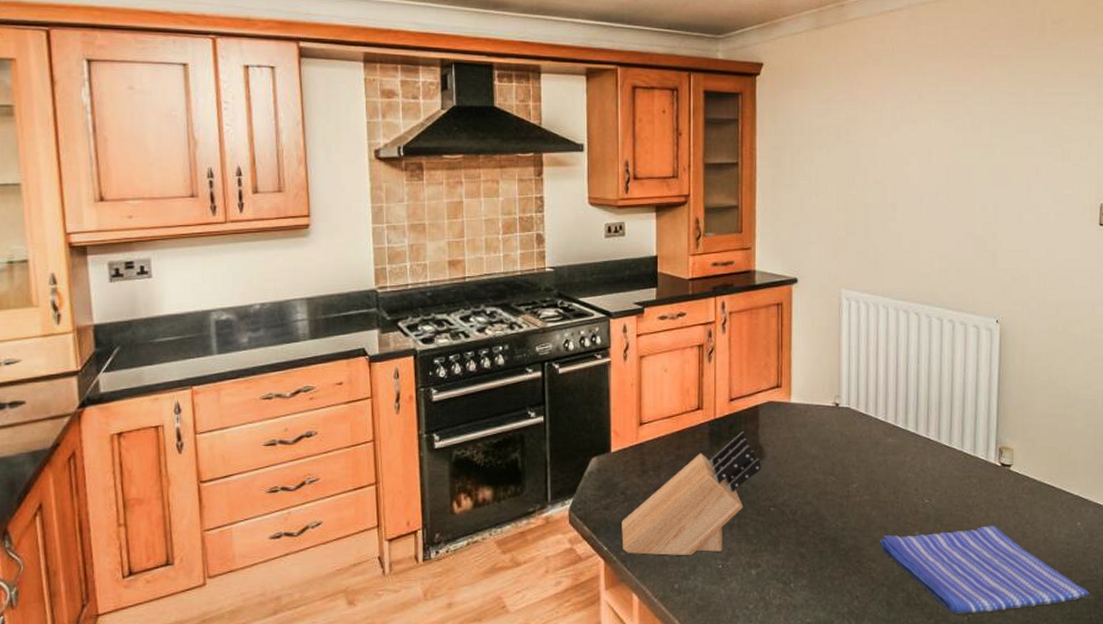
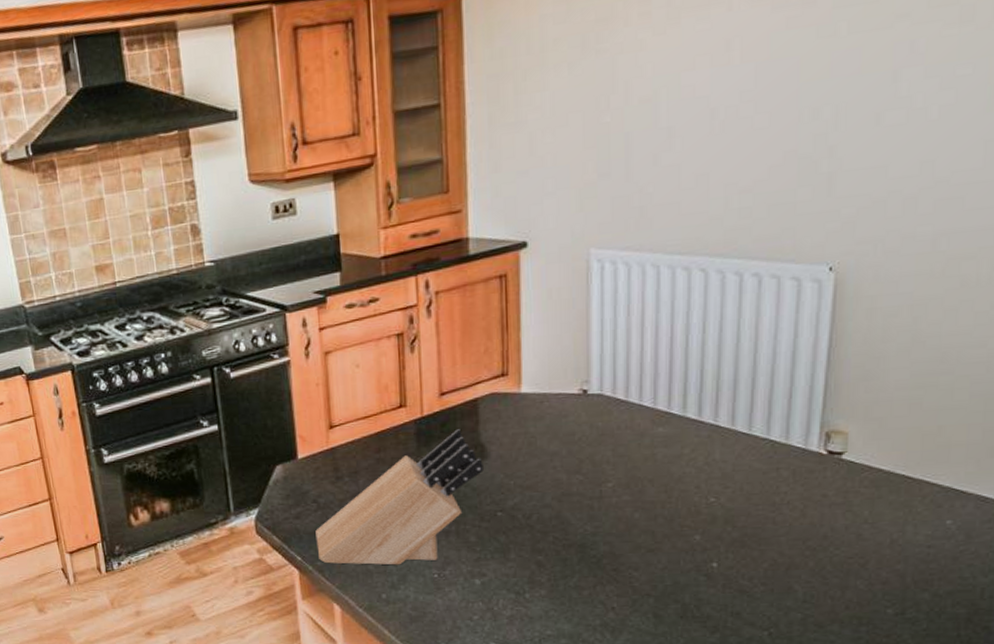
dish towel: present [880,525,1090,614] -> none [645,526,960,628]

